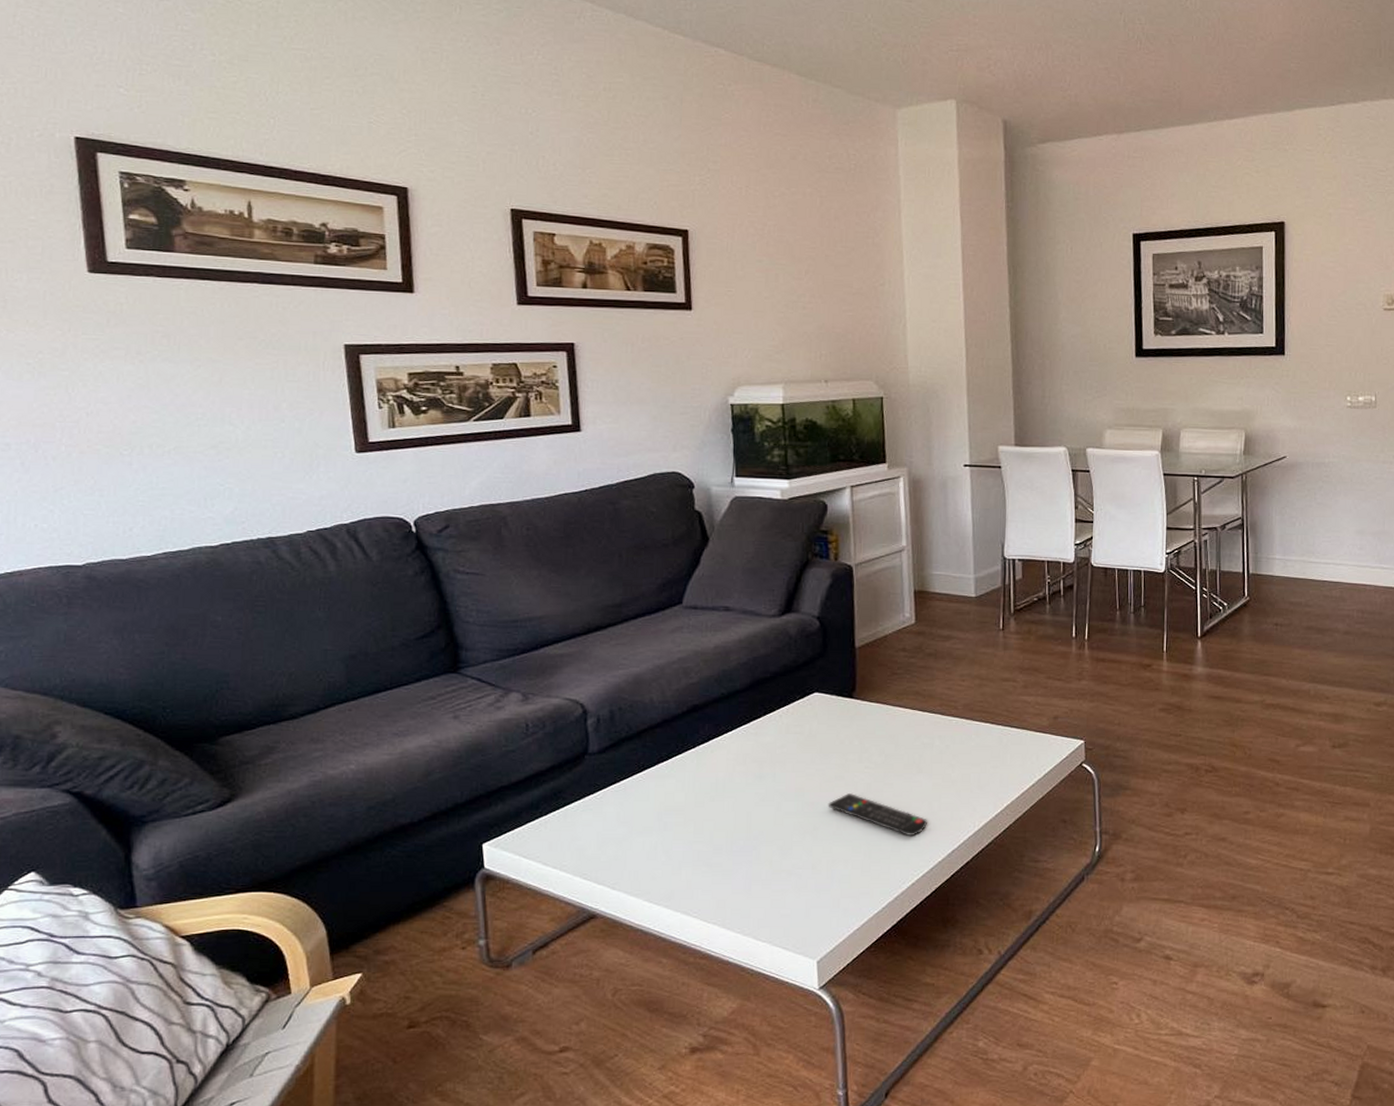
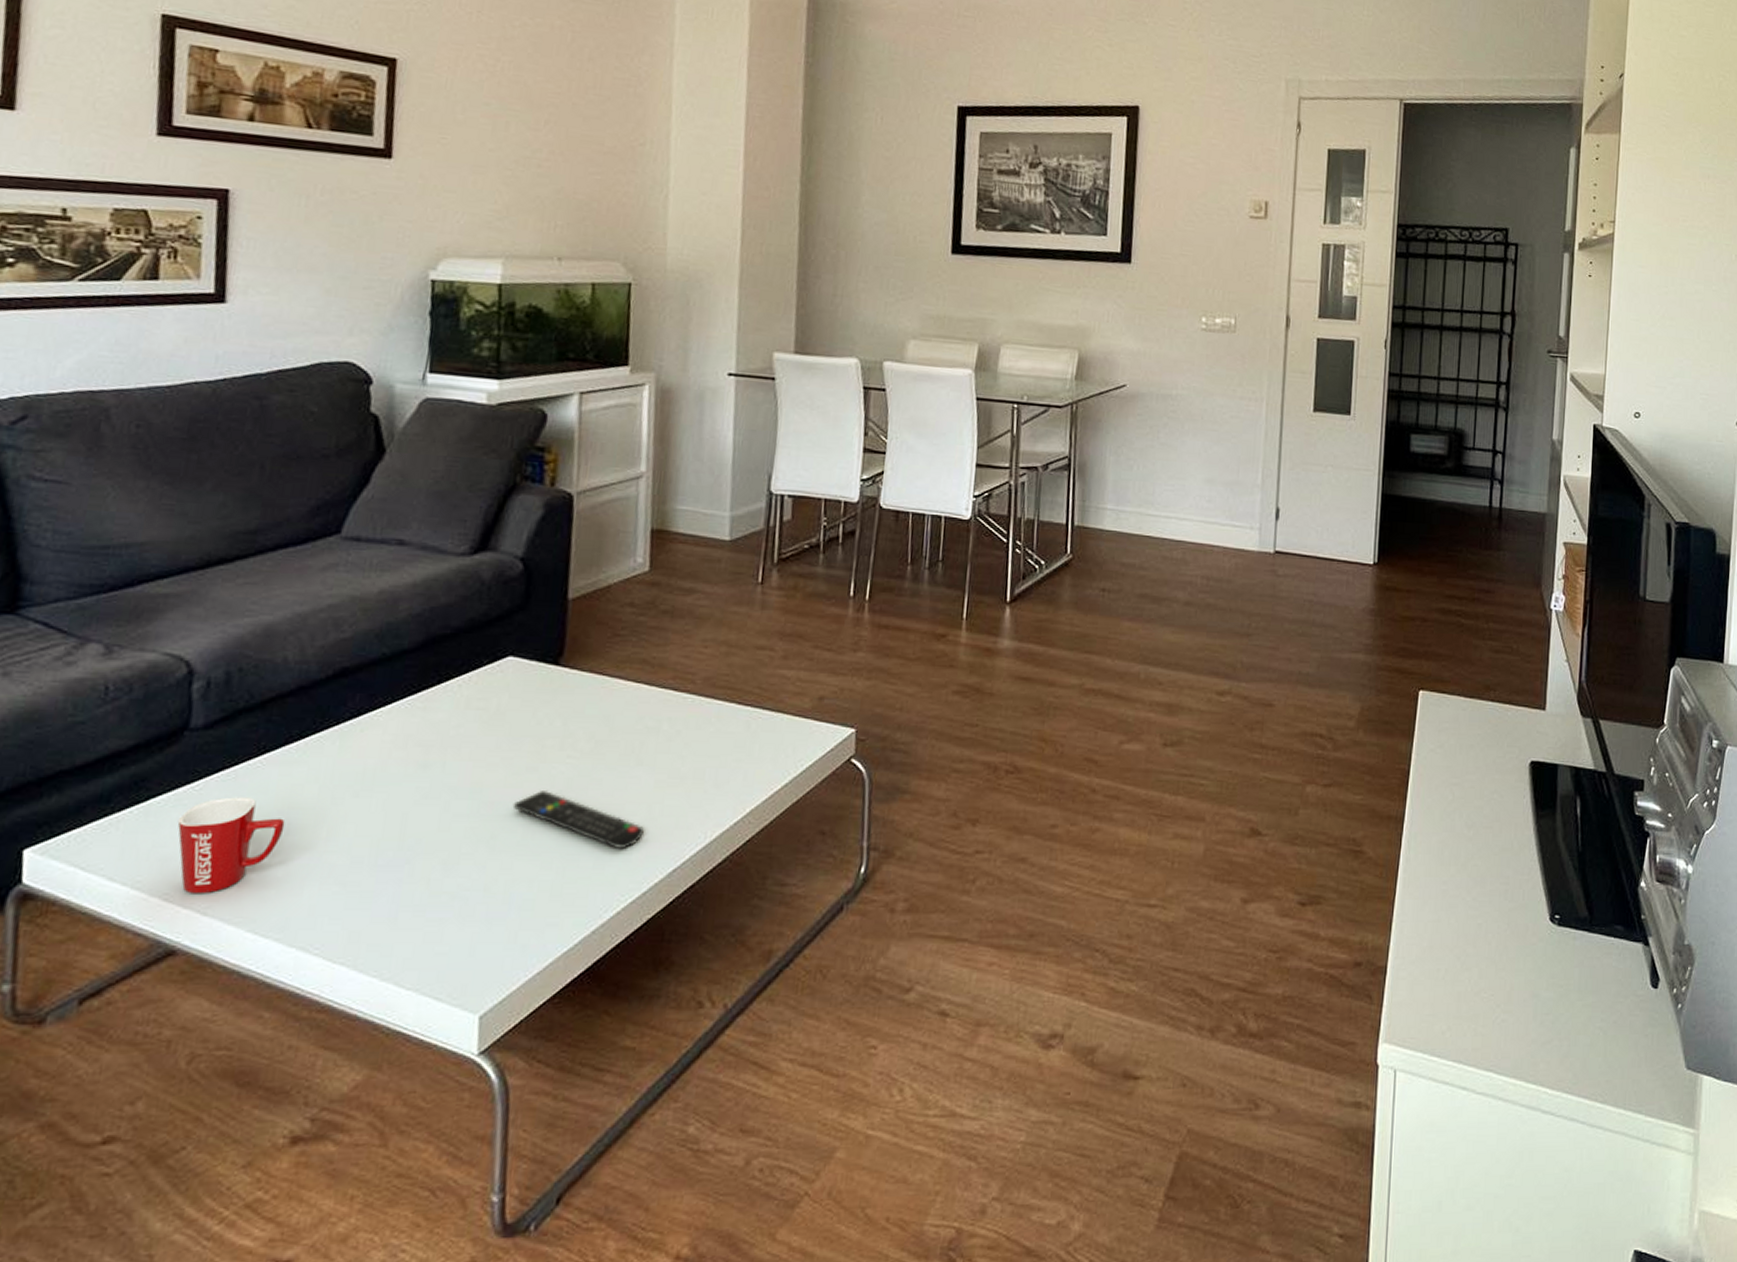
mug: none [587,803,664,874] -> present [177,797,285,894]

